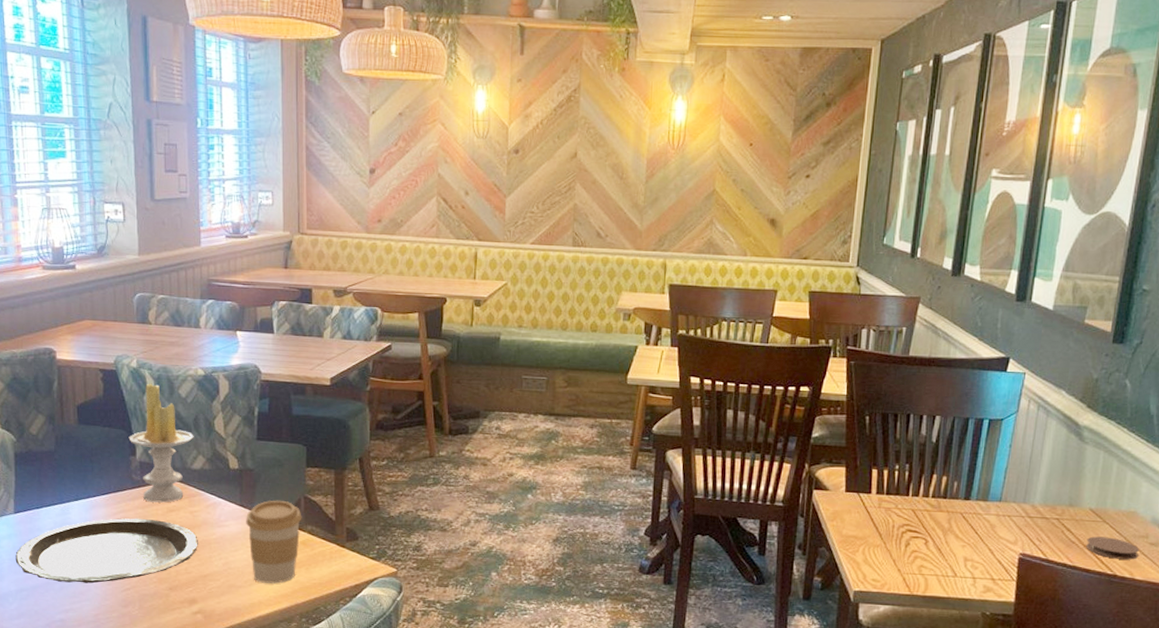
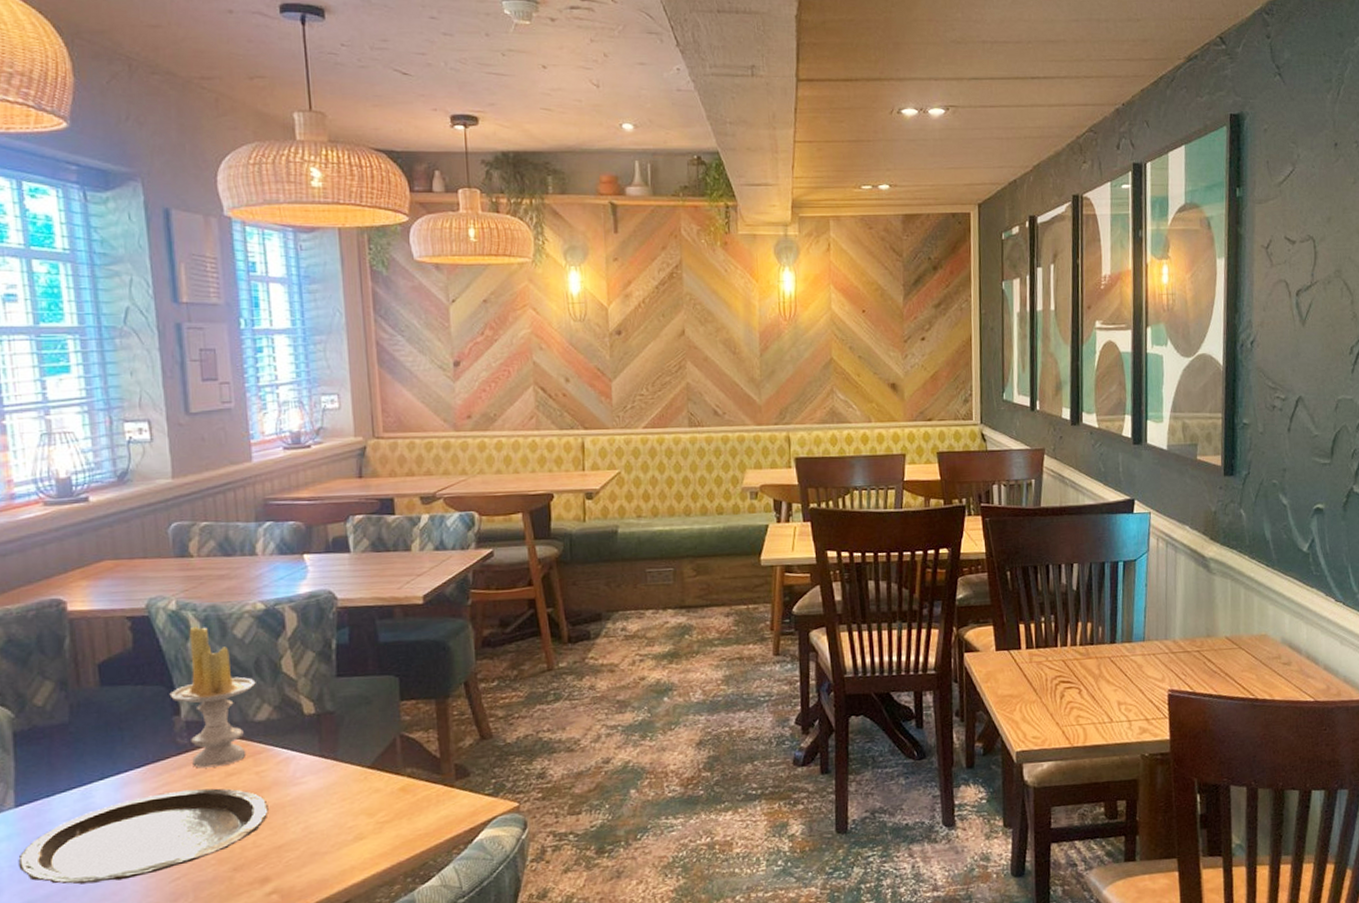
coffee cup: present [246,500,302,584] -> none [328,743,399,844]
coaster: present [1086,536,1140,560] -> none [1227,662,1275,683]

